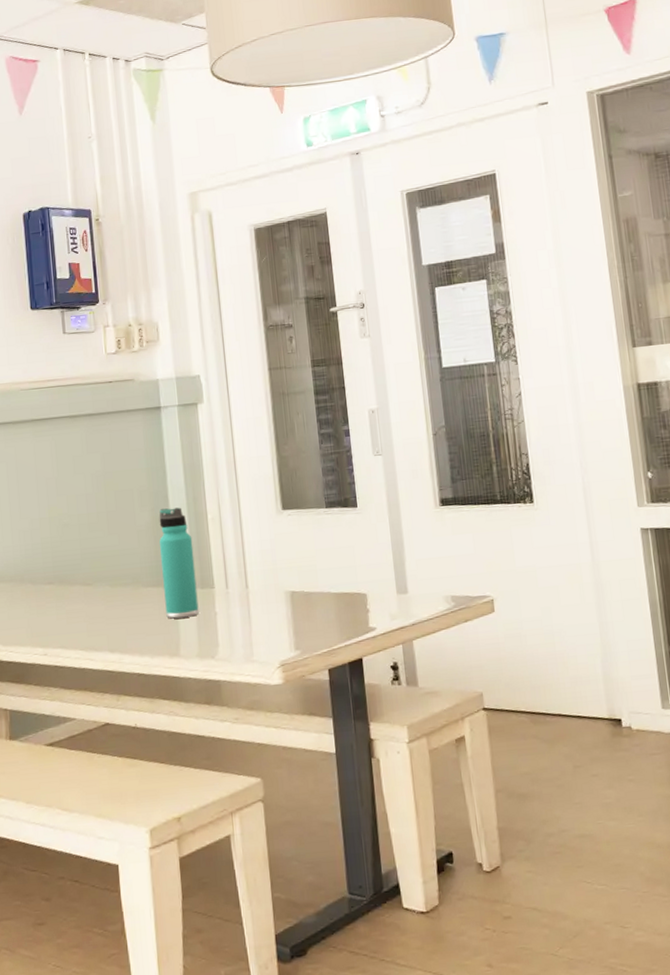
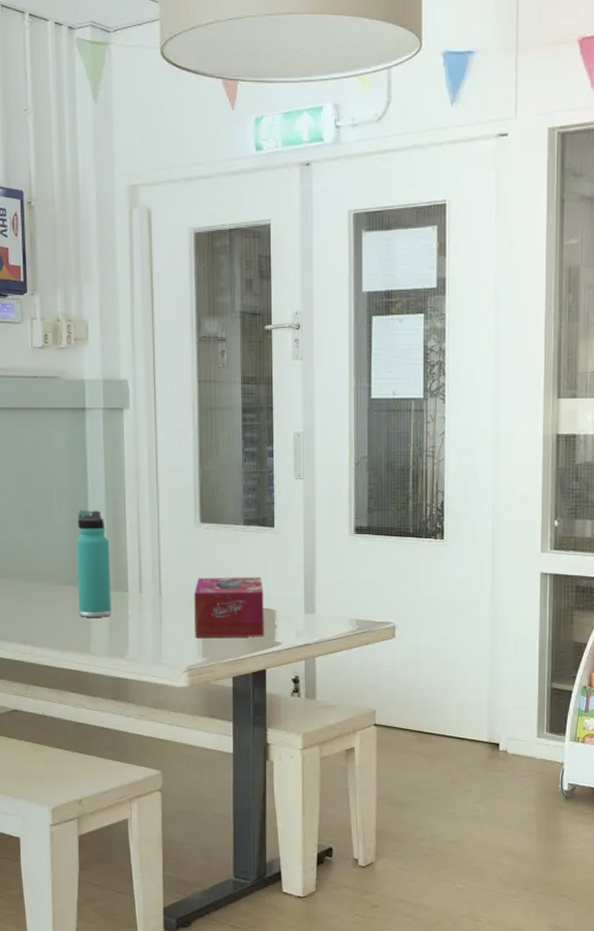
tissue box: none [281,560,357,630] -> present [194,577,264,638]

